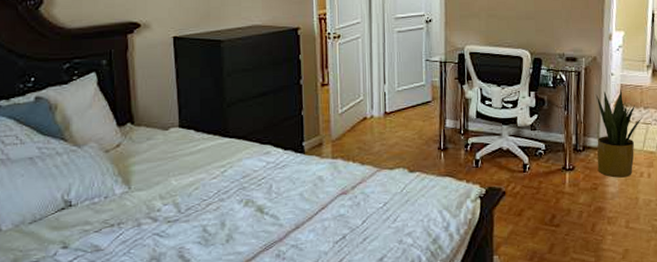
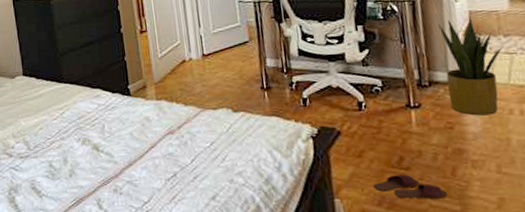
slippers: none [528,231,587,253] -> present [373,174,448,199]

